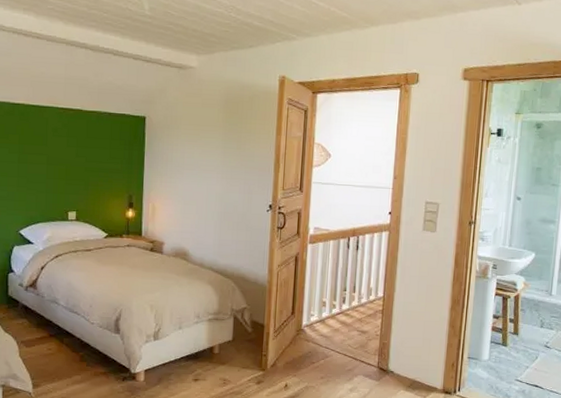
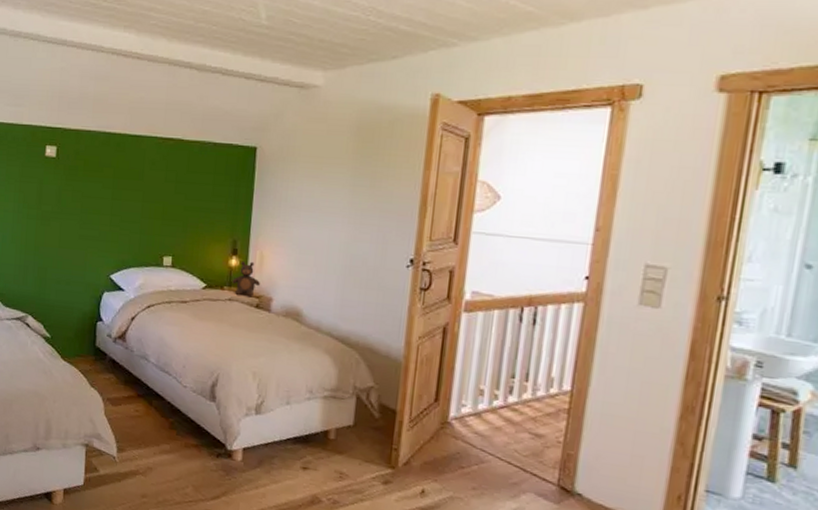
teddy bear: none [129,212,153,243] -> present [232,260,260,297]

